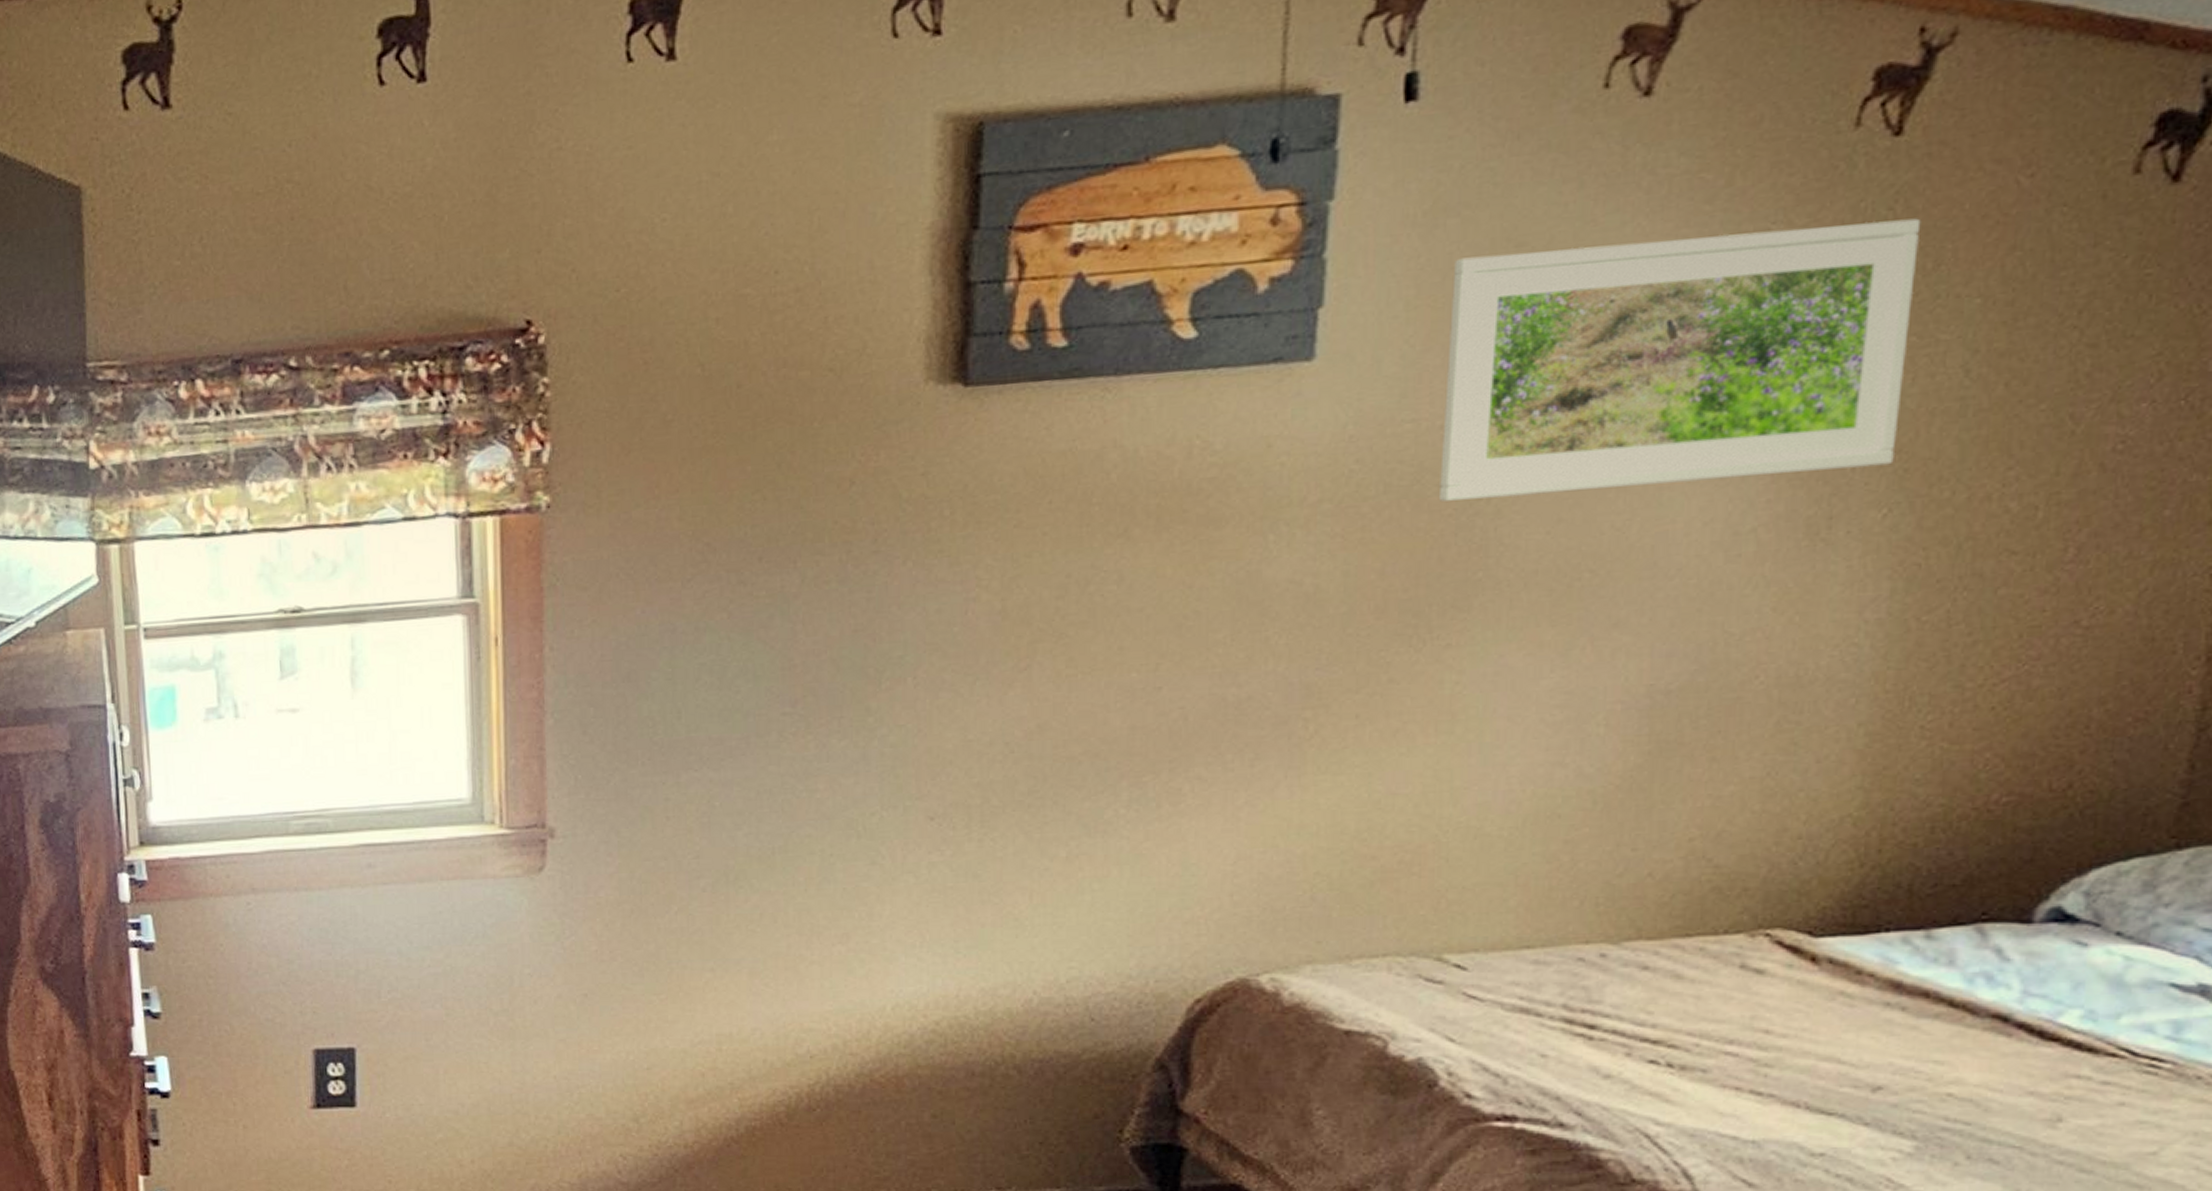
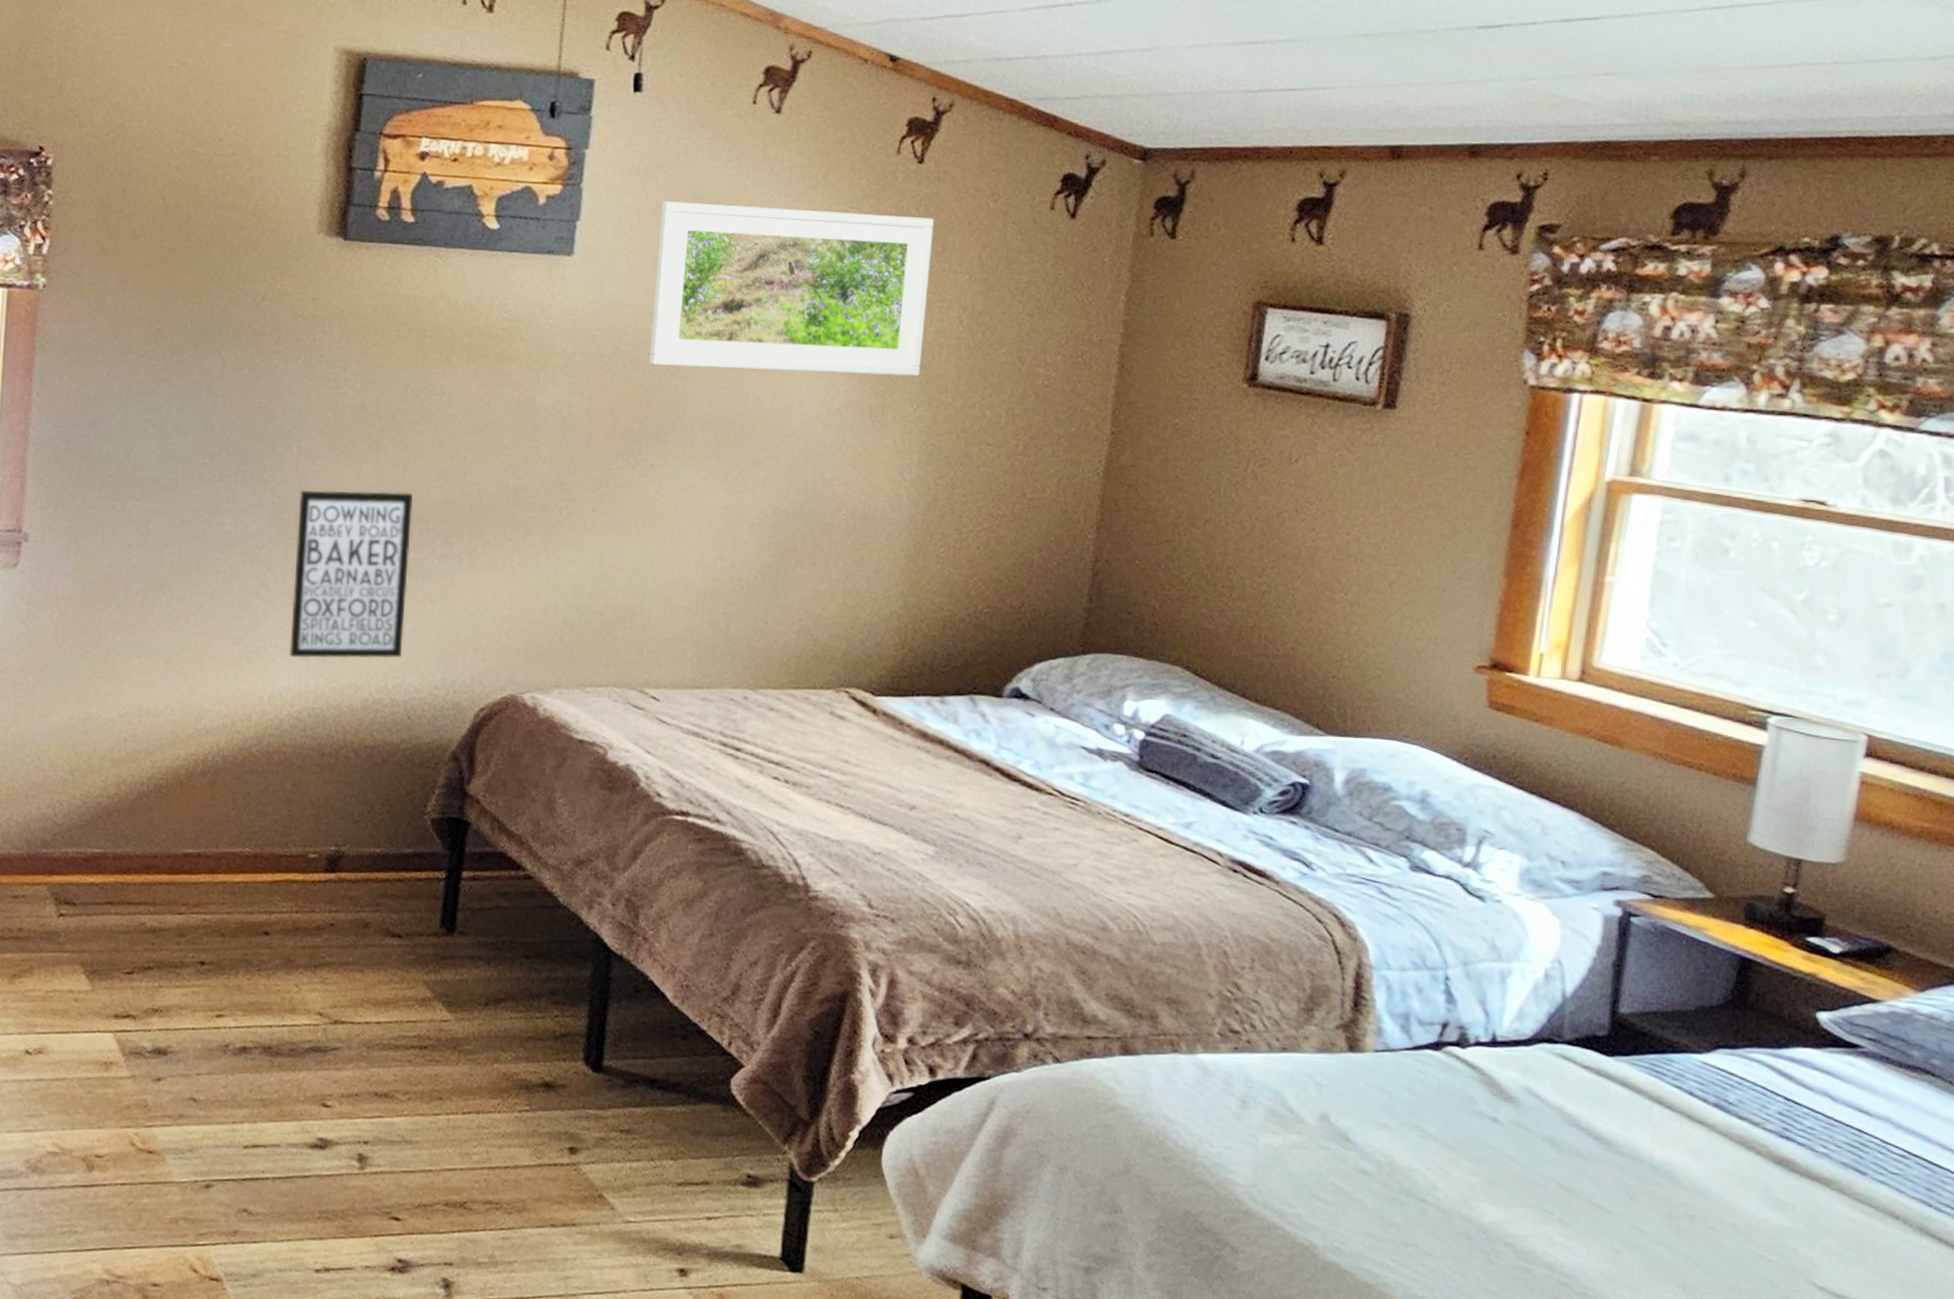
wall art: none [918,721,1085,954] -> present [289,490,413,658]

